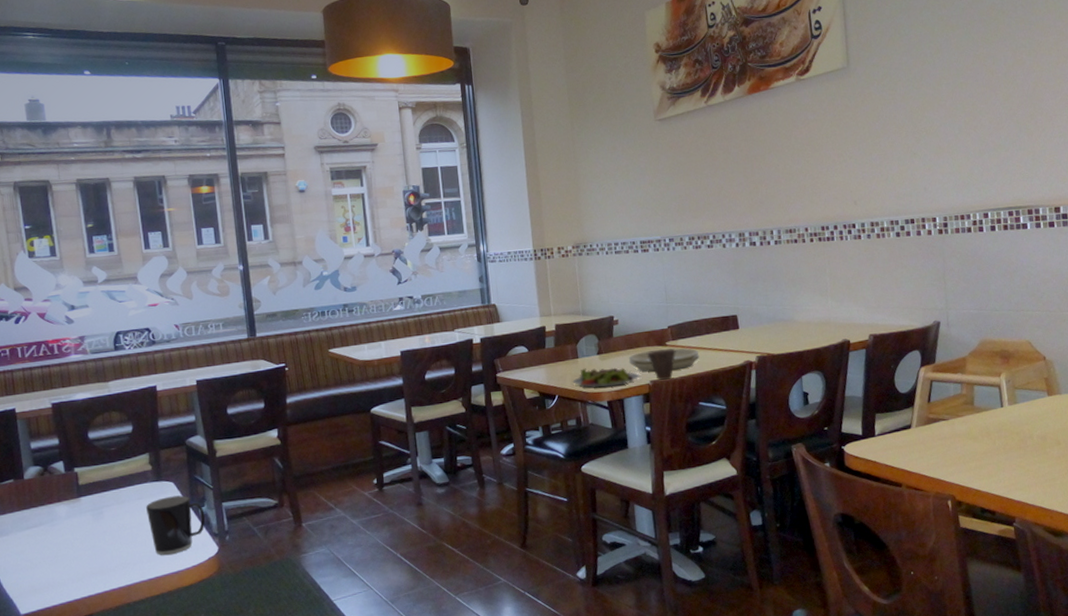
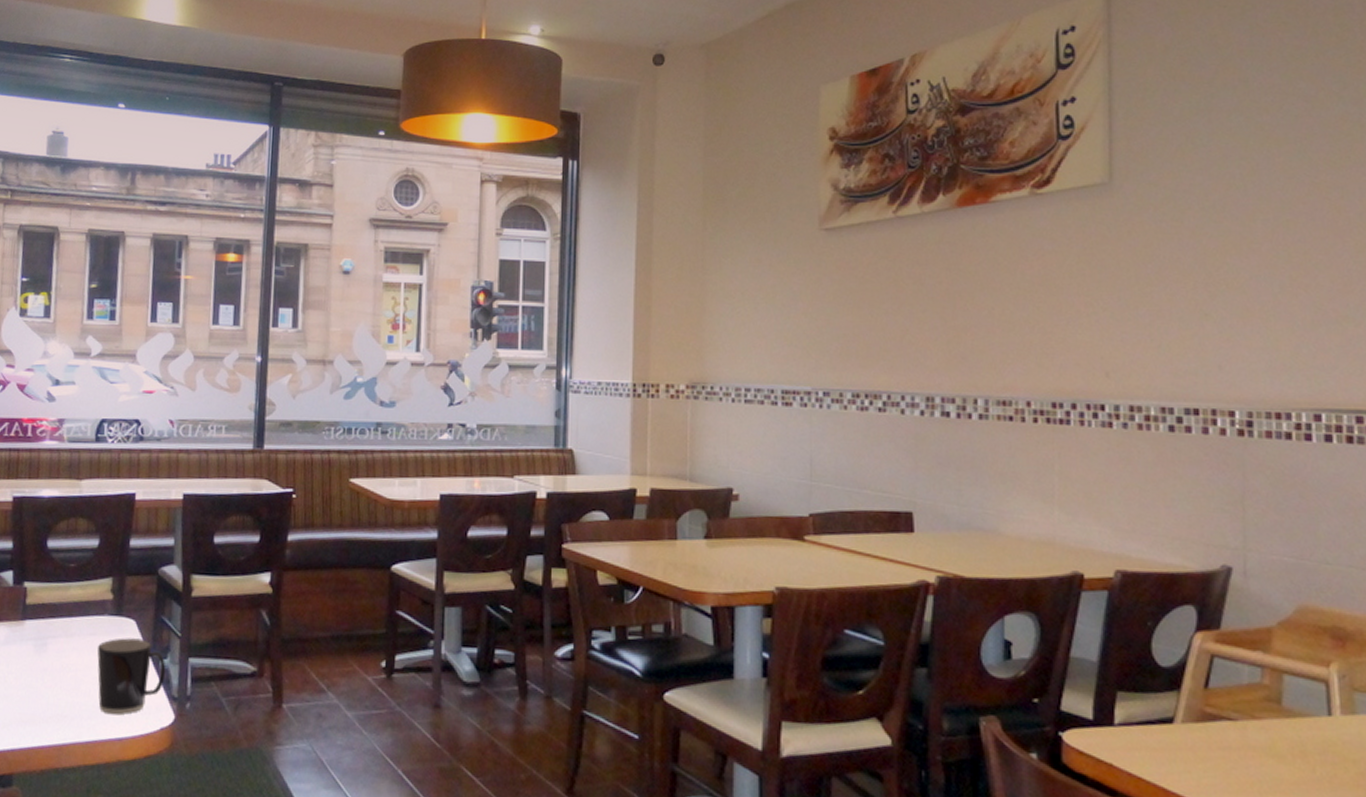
salad plate: present [572,367,640,388] -> none [665,555,762,587]
plate: present [628,348,700,372] -> none [747,544,852,577]
cup: present [646,348,676,381] -> none [774,544,818,591]

